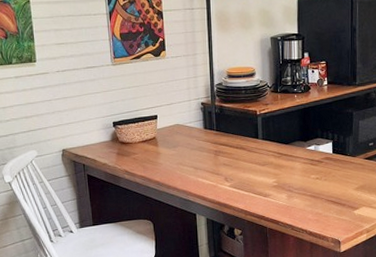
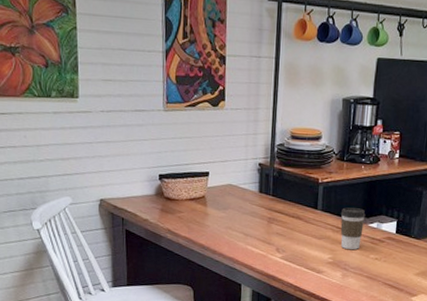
coffee cup: none [280,134,303,172] -> present [340,207,366,249]

